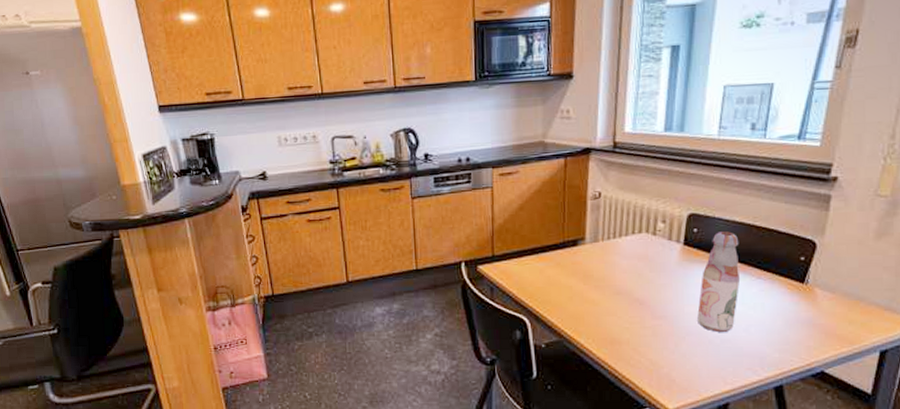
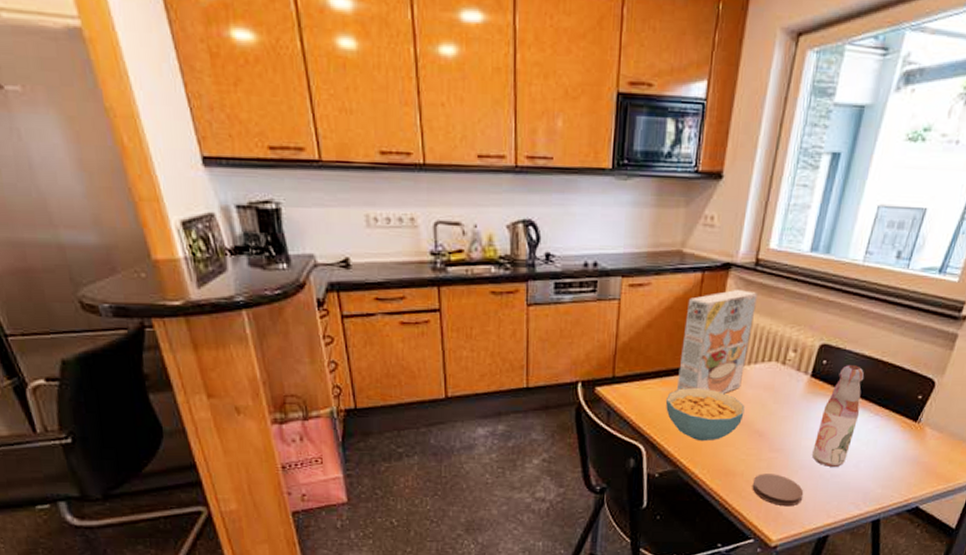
cereal bowl: none [545,261,622,312] -> present [666,387,745,442]
cereal box: none [553,170,620,267] -> present [677,289,759,395]
coaster: none [640,341,695,374] -> present [752,474,804,507]

